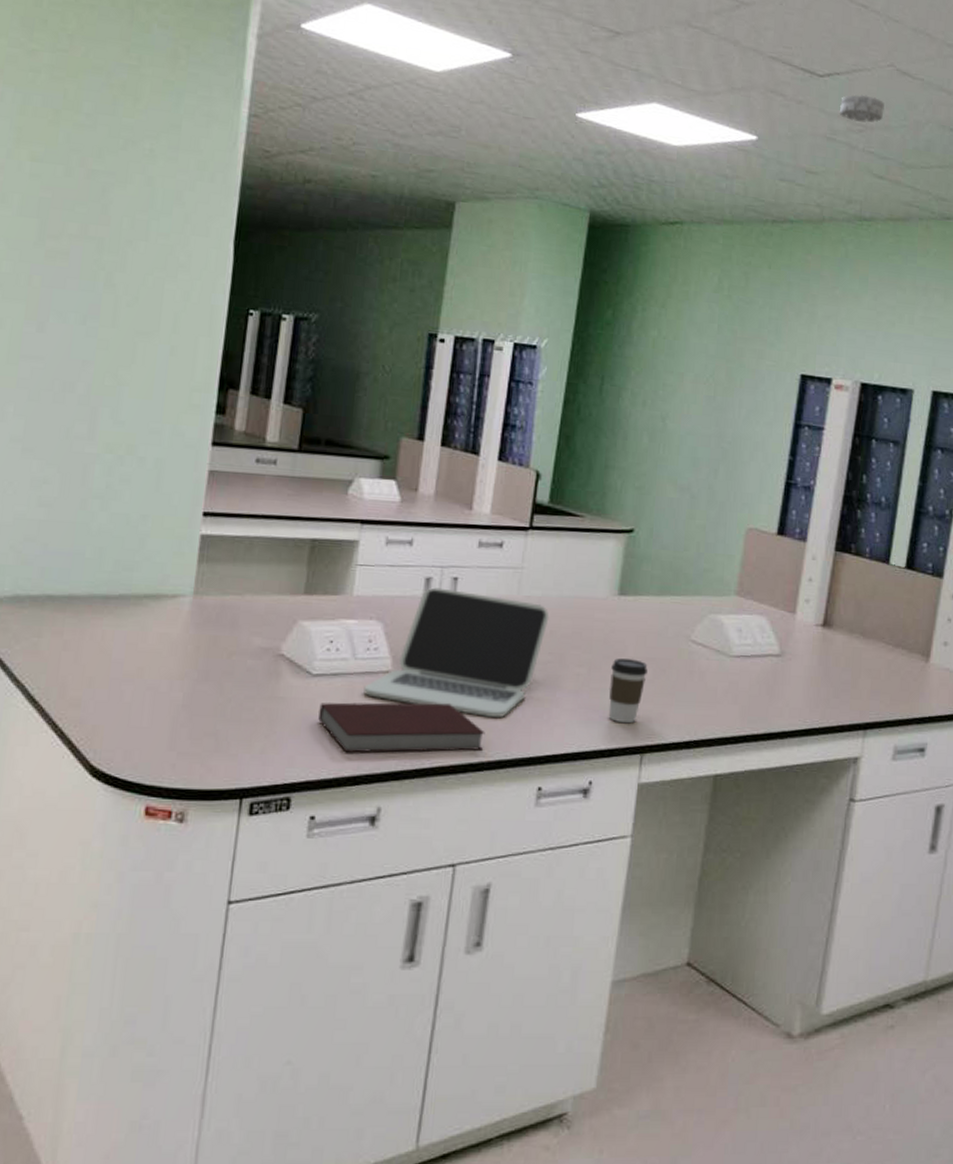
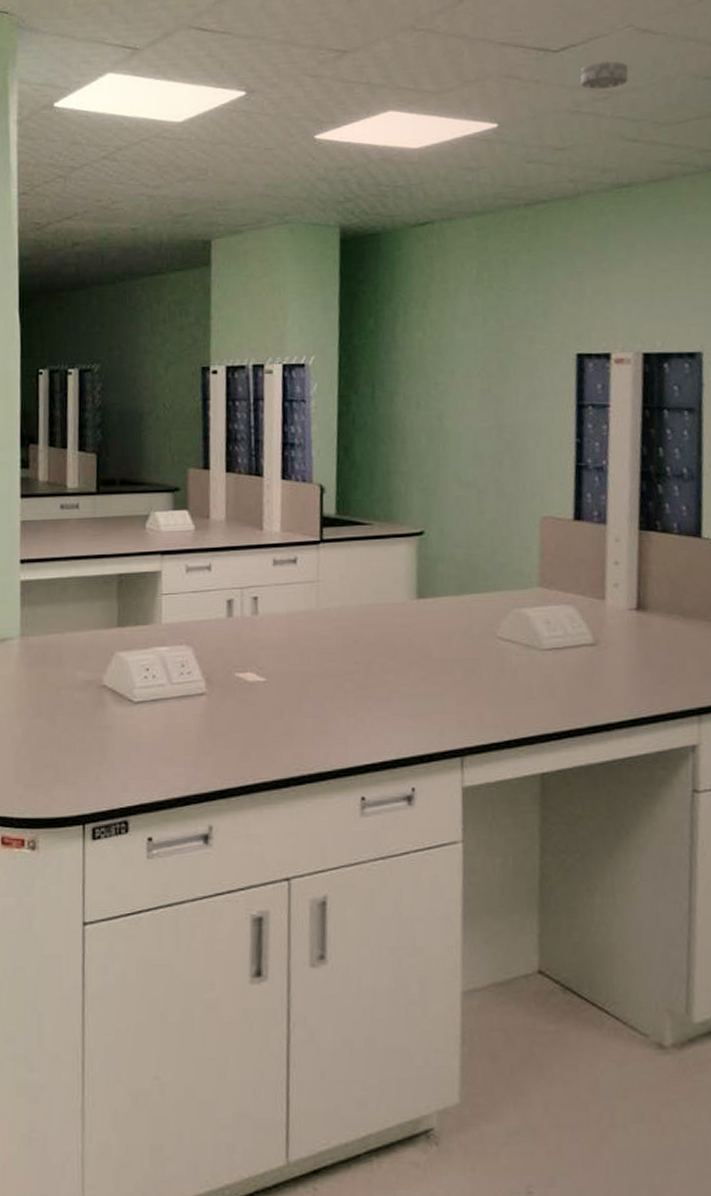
notebook: present [318,702,485,753] -> none [144,720,303,775]
laptop: present [363,587,550,718] -> none [182,608,351,732]
coffee cup: present [608,658,648,724] -> none [419,661,457,727]

